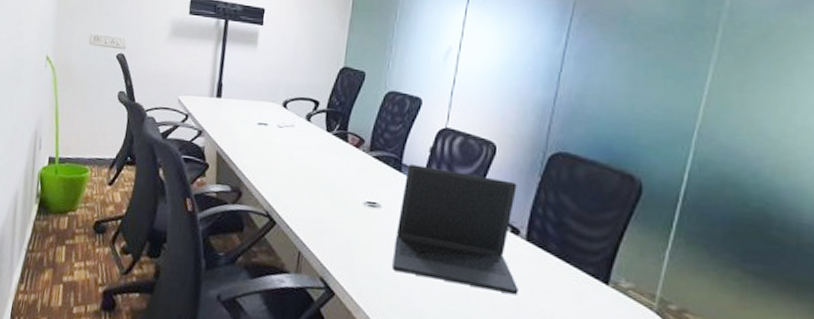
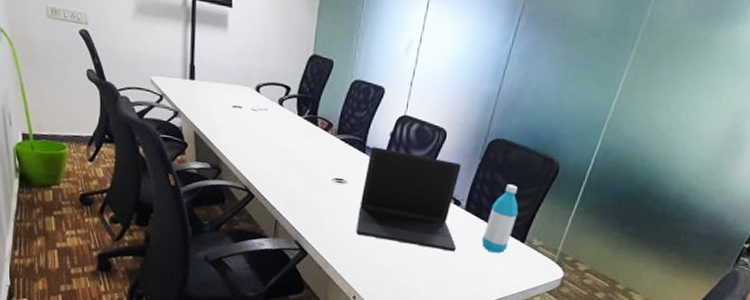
water bottle: none [550,207,596,299] -> present [481,184,519,254]

